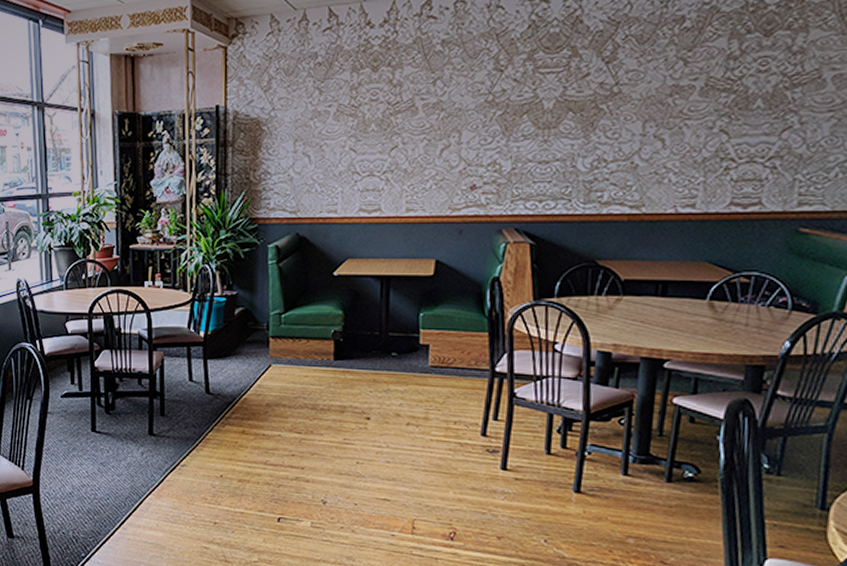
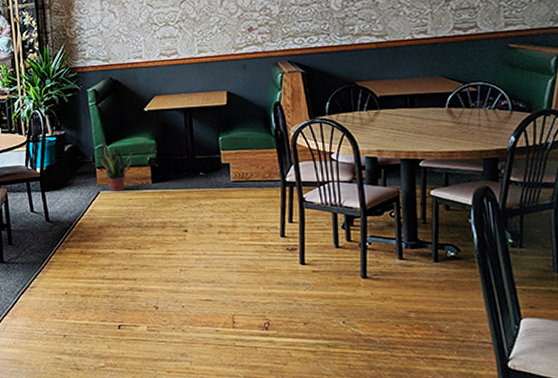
potted plant: none [276,308,315,366] -> present [101,142,133,191]

